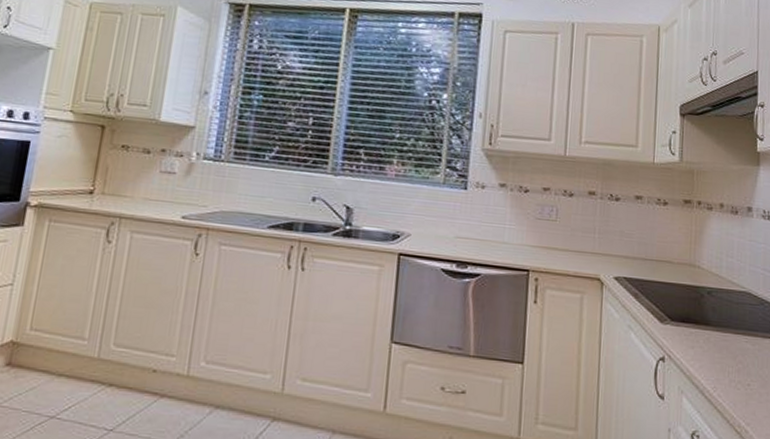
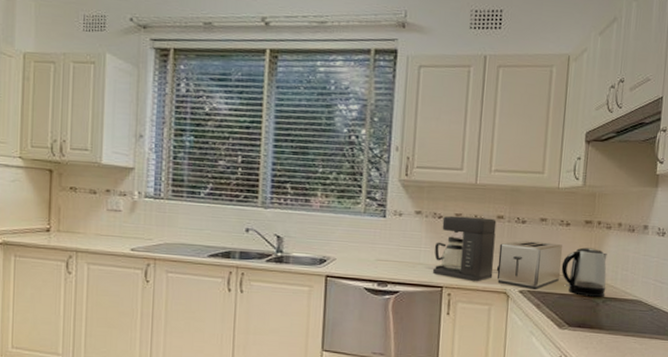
coffee maker: none [517,190,588,266] -> present [432,215,497,282]
toaster: none [588,219,661,278] -> present [496,240,563,291]
kettle: none [660,229,711,289] -> present [561,247,607,298]

